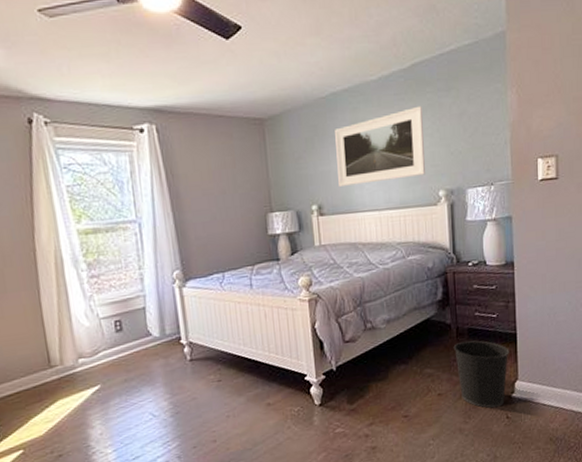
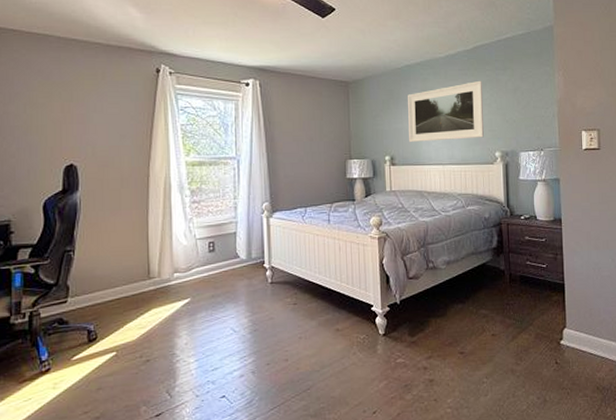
wastebasket: present [453,340,509,408] -> none [506,286,558,353]

